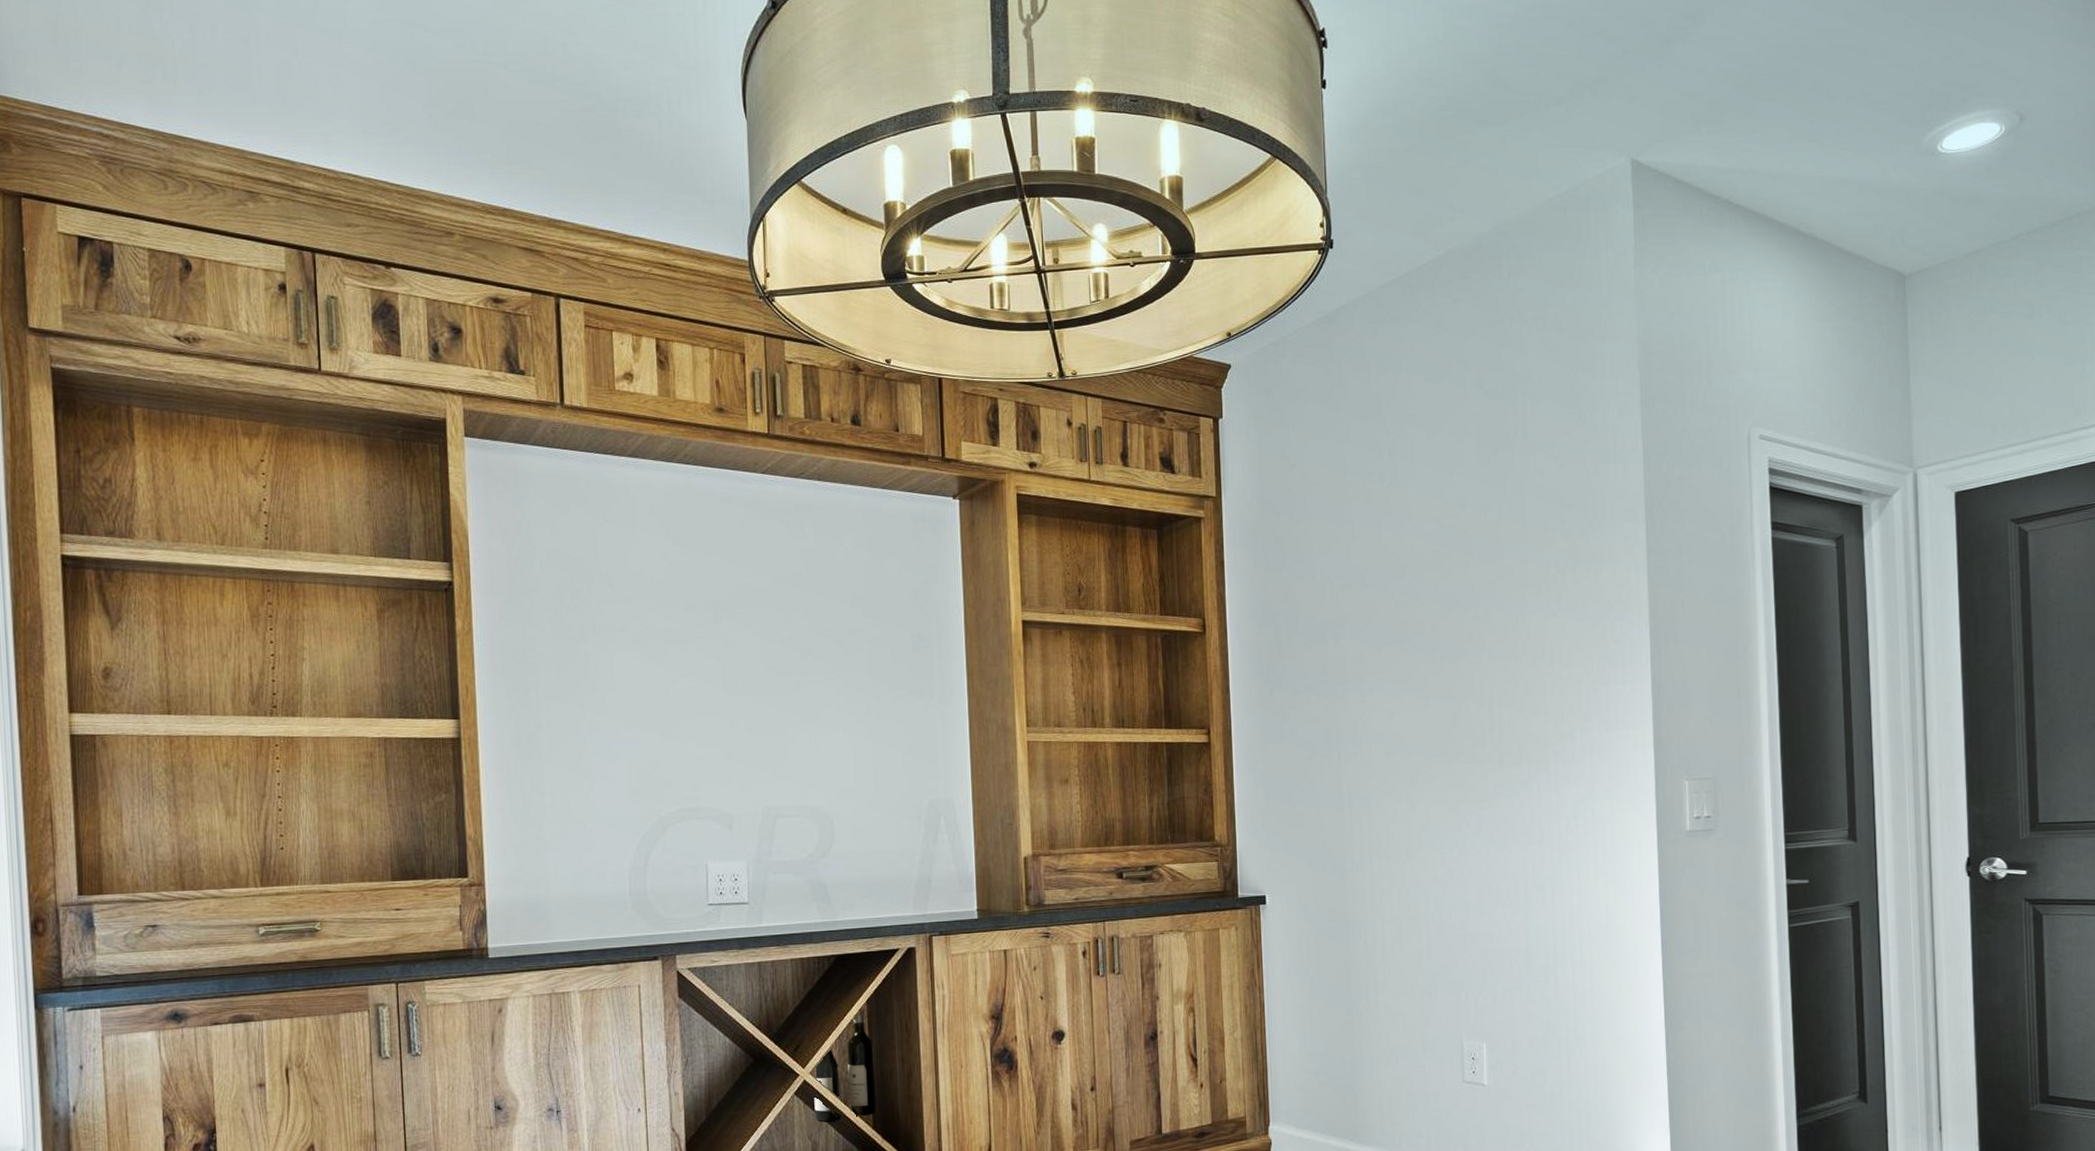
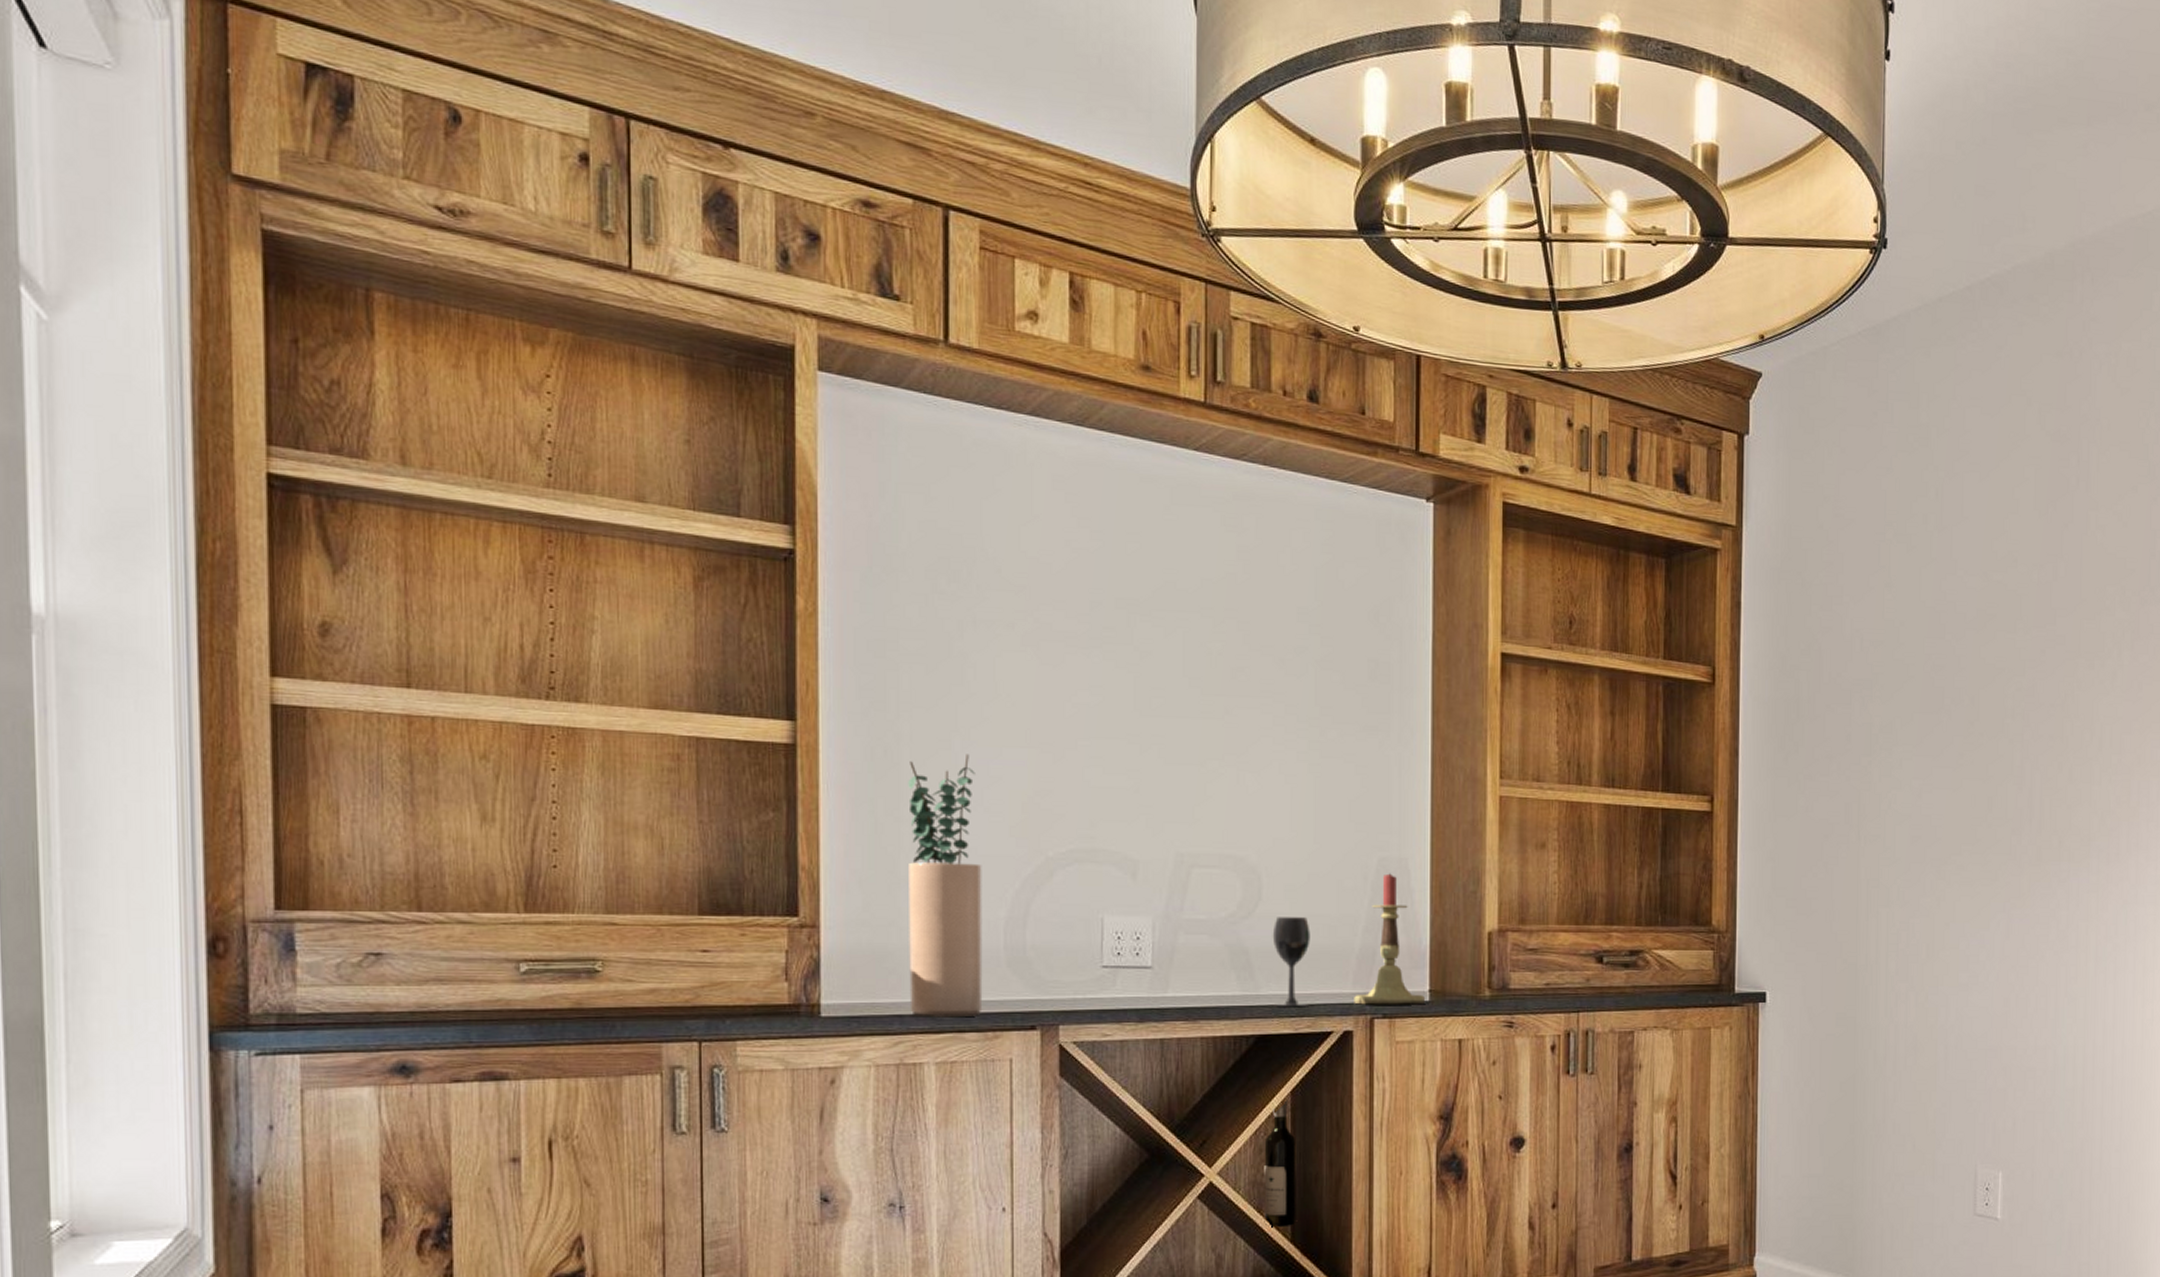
vase: none [548,736,615,955] -> present [908,754,983,1018]
wine bottle: present [813,1047,842,1122] -> none [1221,1144,1254,1232]
wine glass: none [844,854,878,930] -> present [1272,917,1310,1006]
candlestick: none [915,812,975,925] -> present [1354,873,1426,1005]

